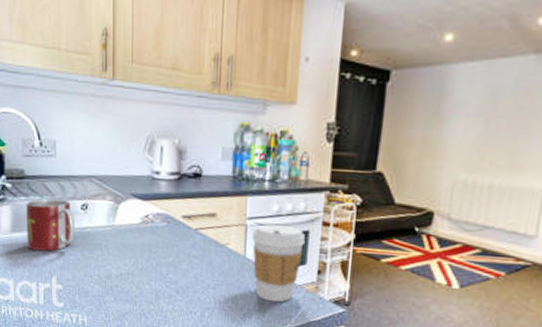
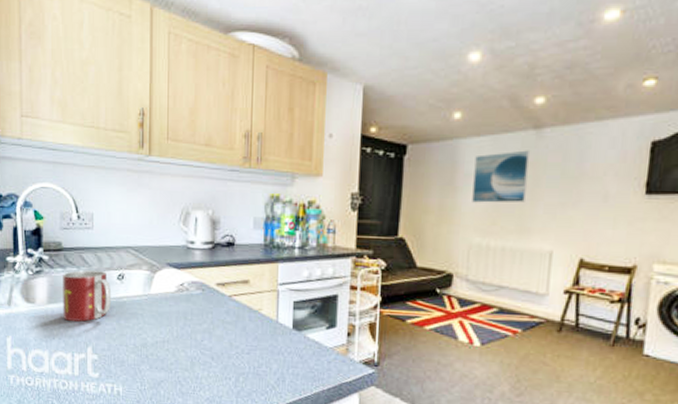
coffee cup: present [251,224,306,303] -> none [283,289,335,366]
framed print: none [459,77,530,136] -> present [472,150,531,203]

